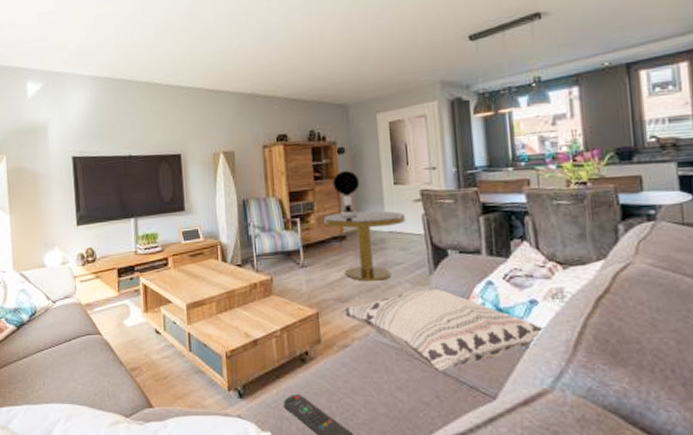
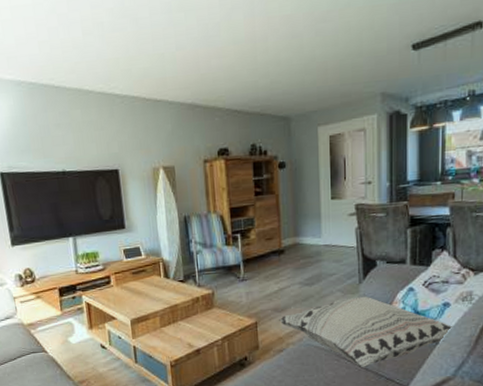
side table: present [324,210,405,281] -> none [264,225,340,292]
table lamp: present [332,170,360,216] -> none [273,185,299,231]

